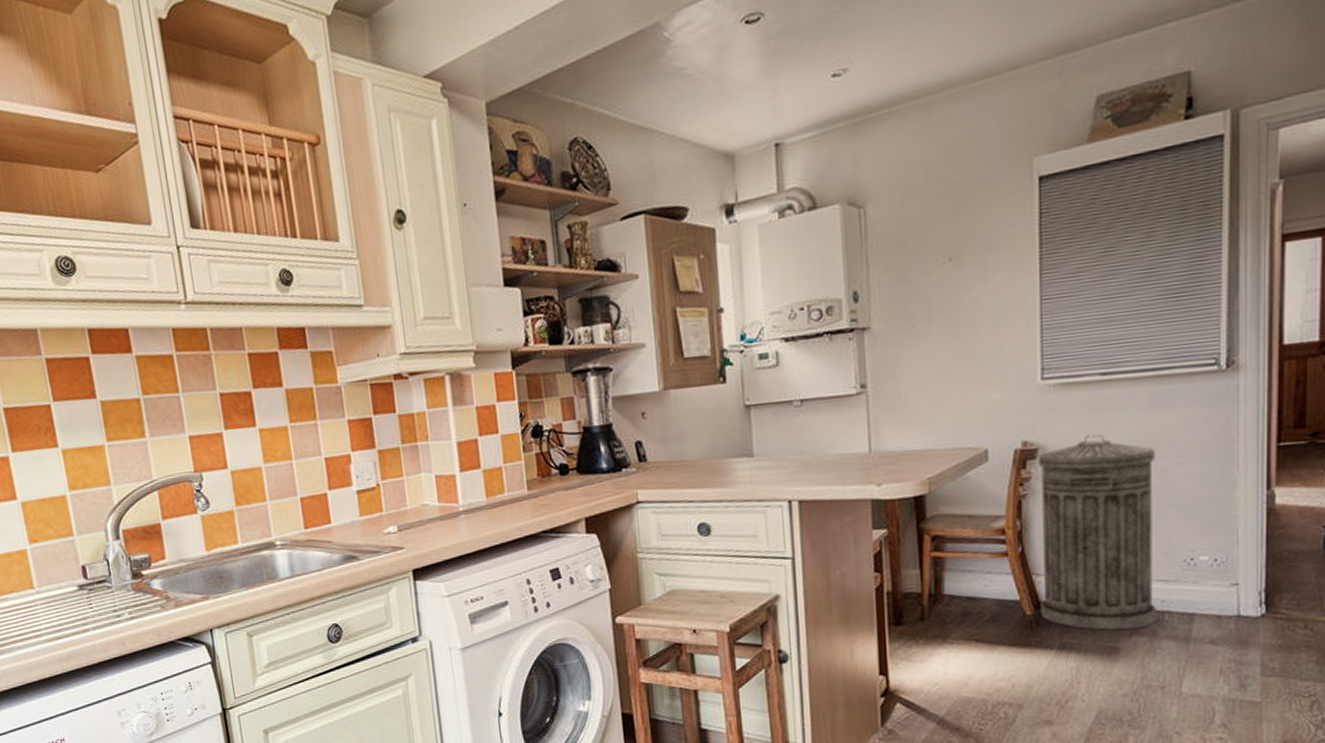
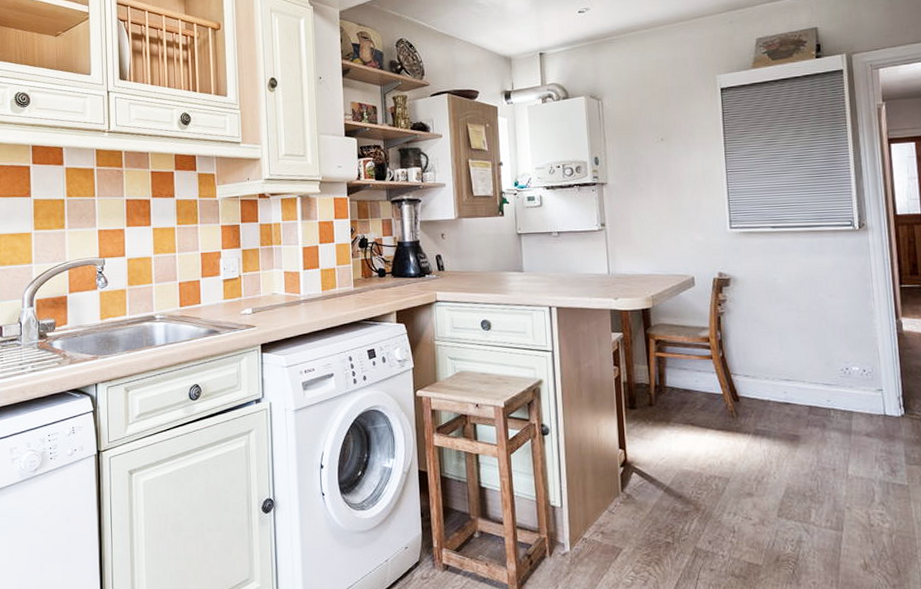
trash can: present [1037,434,1157,630] -> none [730,270,825,421]

